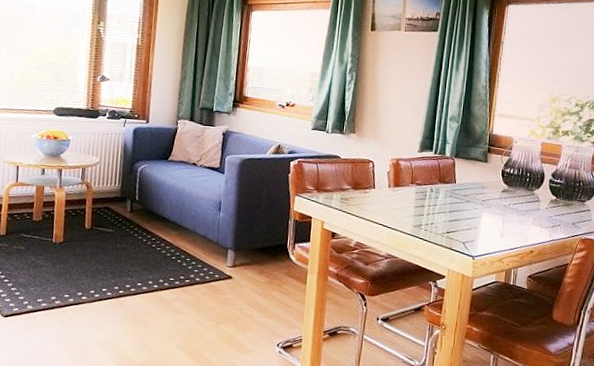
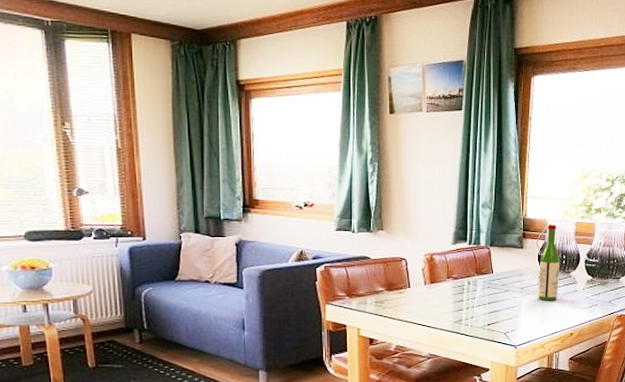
wine bottle: none [500,142,524,216] -> present [539,225,560,301]

